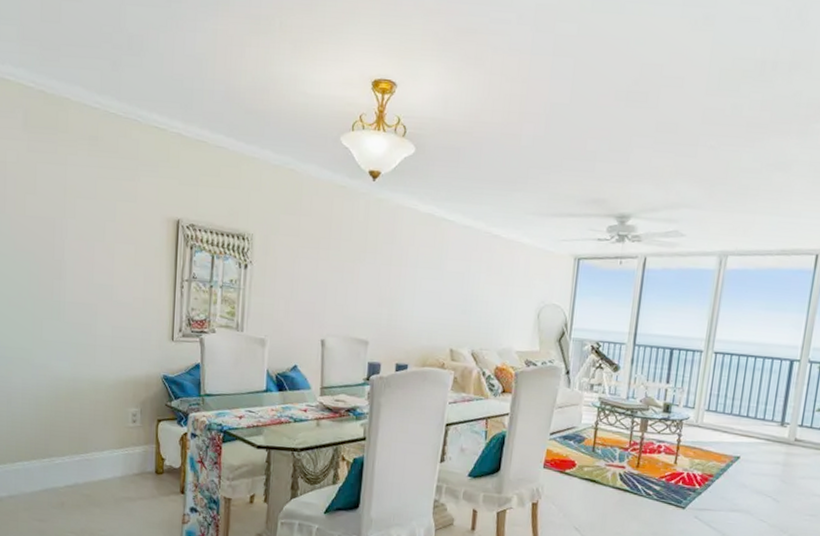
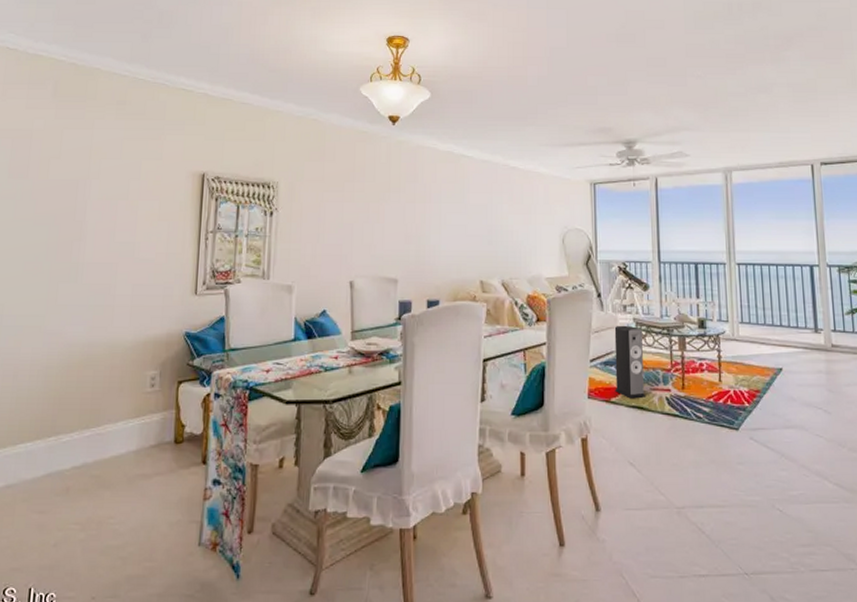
speaker: none [570,402,606,473] -> present [614,325,645,399]

